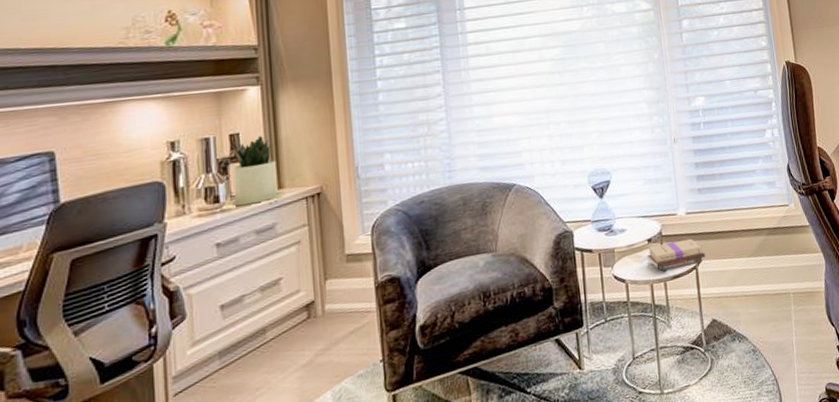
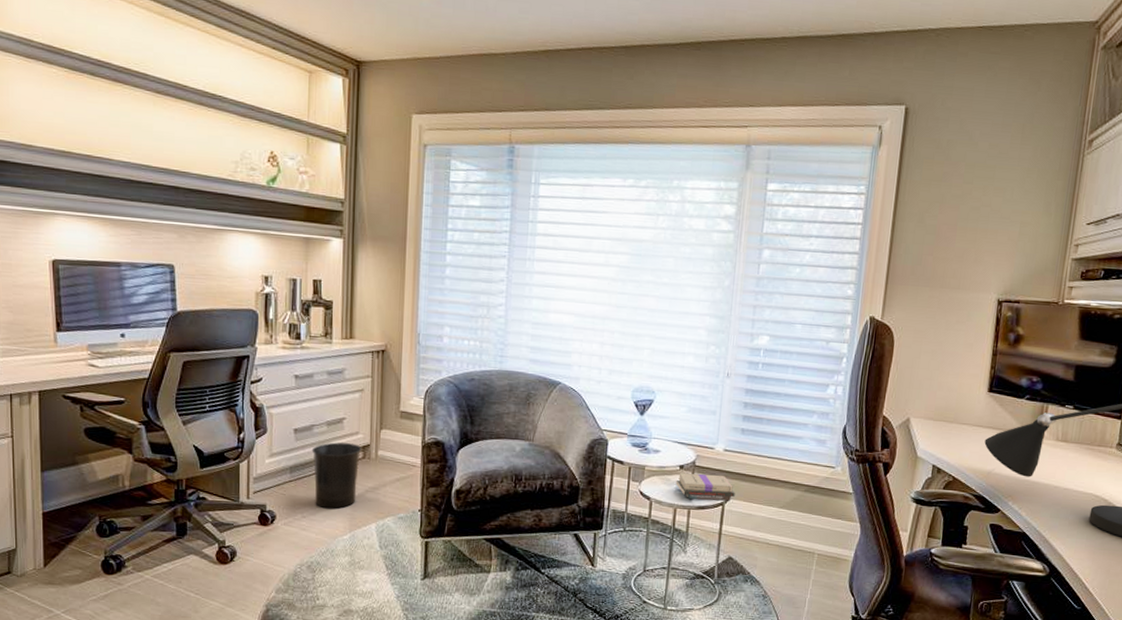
planter: present [231,136,283,207] -> none [309,286,353,348]
waste bin: none [244,304,306,390] -> present [311,442,362,509]

